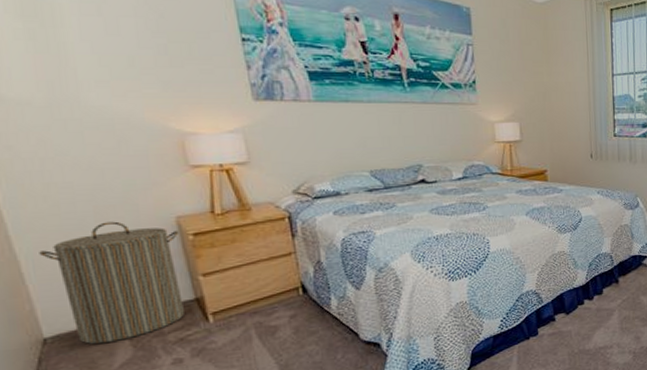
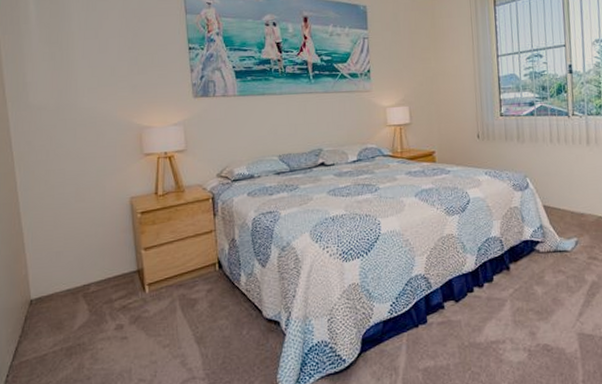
laundry hamper: present [39,221,184,344] -> none [37,201,131,307]

